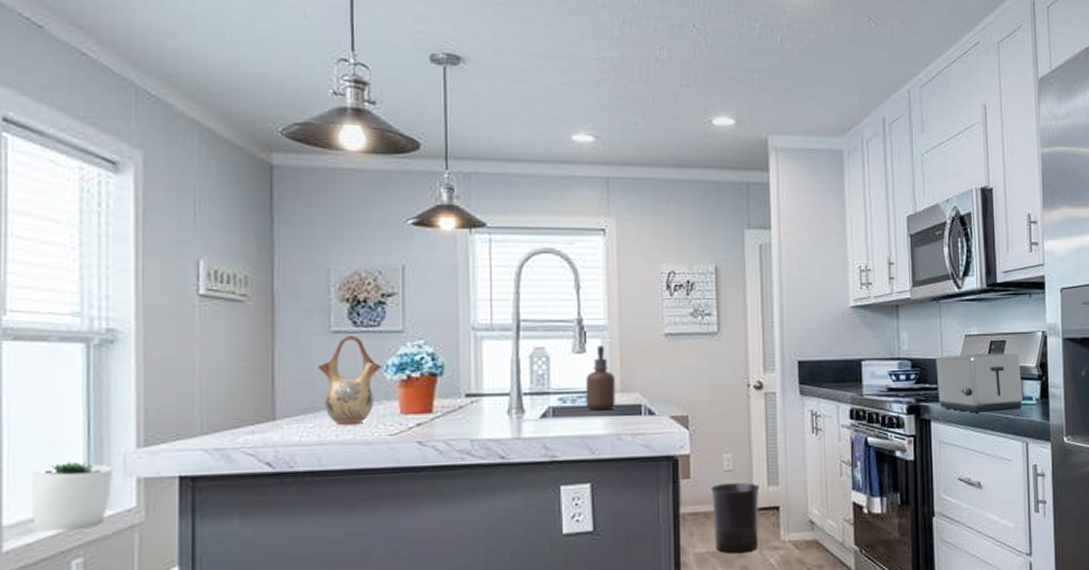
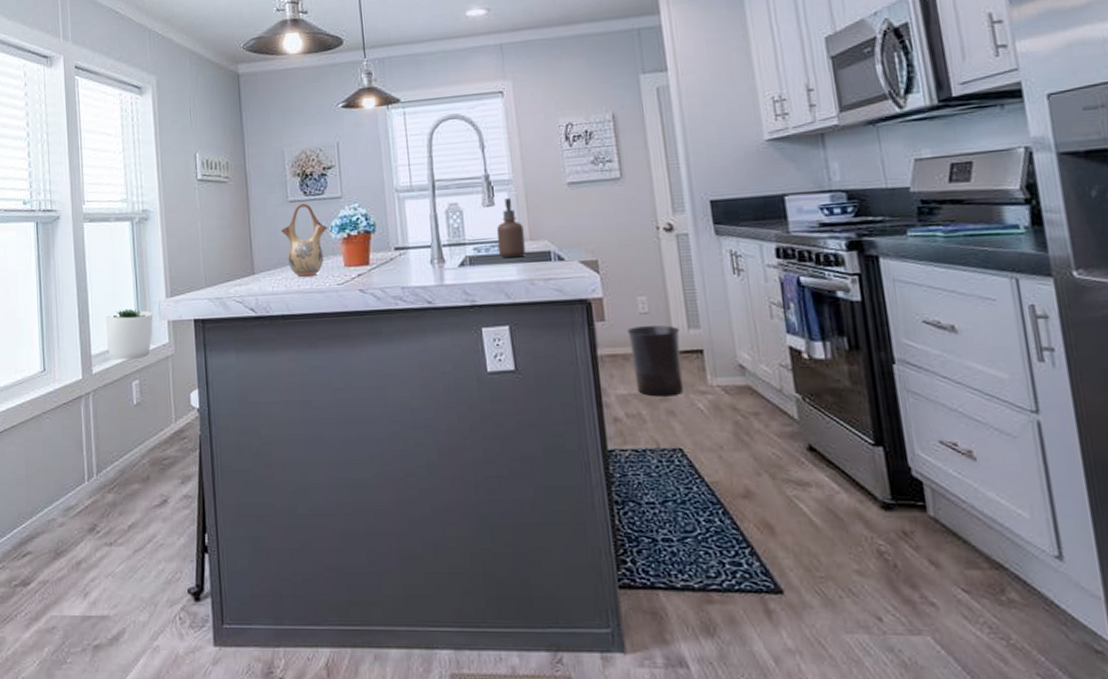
toaster: present [936,353,1023,413] -> none [878,175,1005,246]

